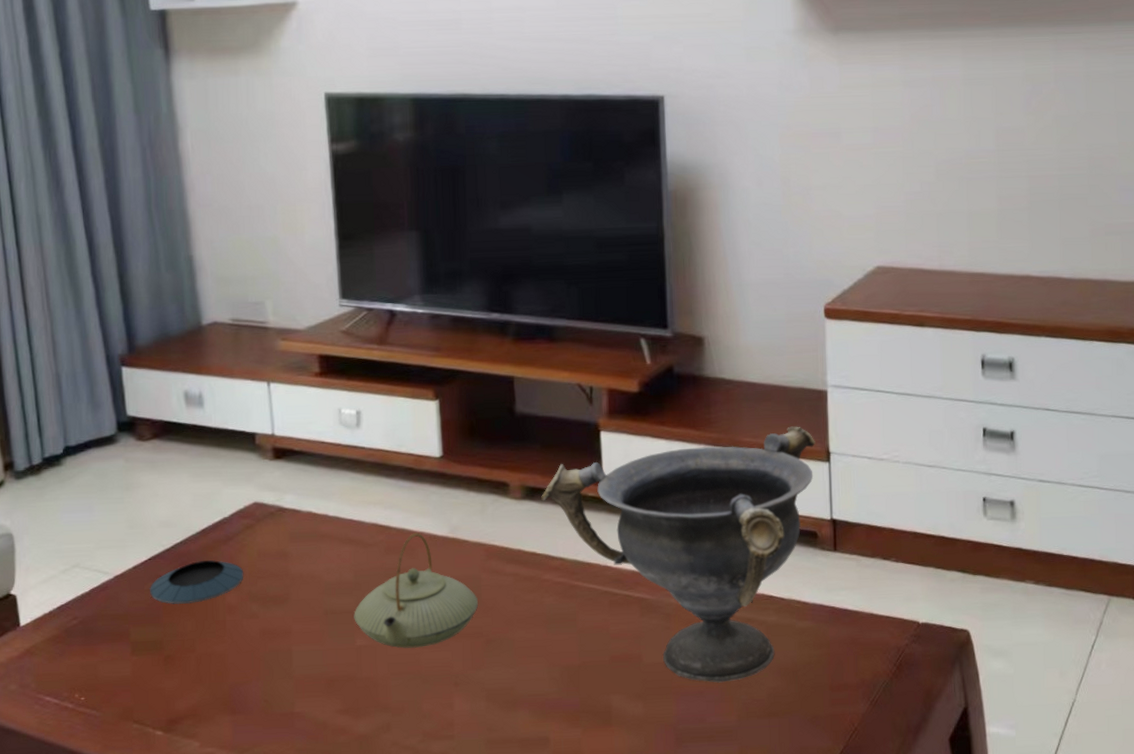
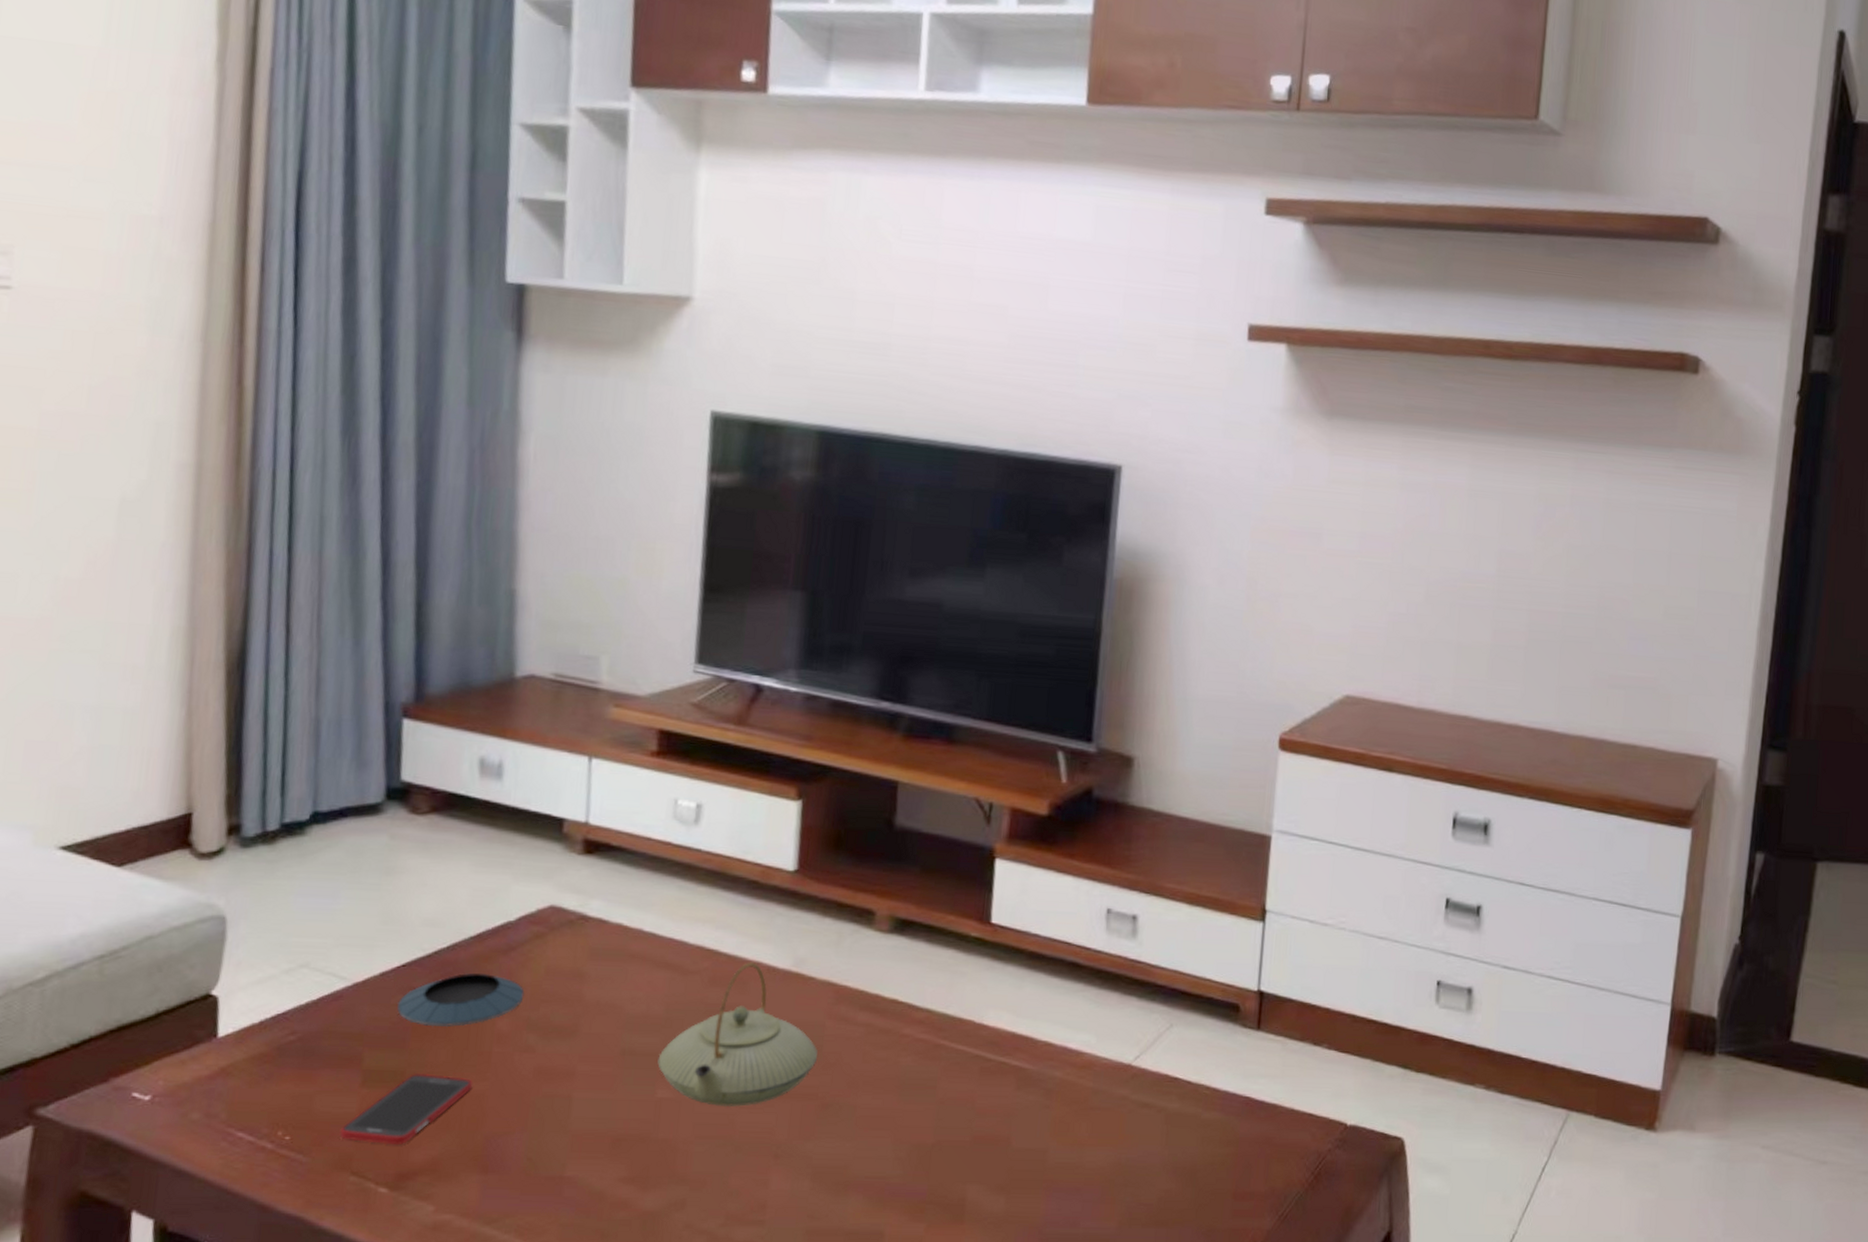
cell phone: none [121,641,215,698] -> present [339,1074,473,1144]
decorative bowl: present [541,426,815,683] -> none [912,874,1251,1179]

